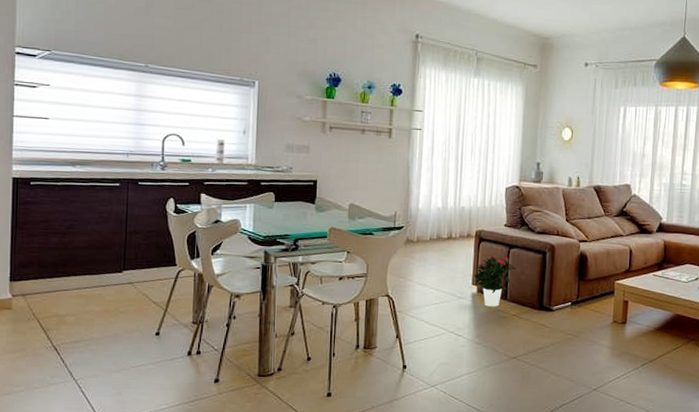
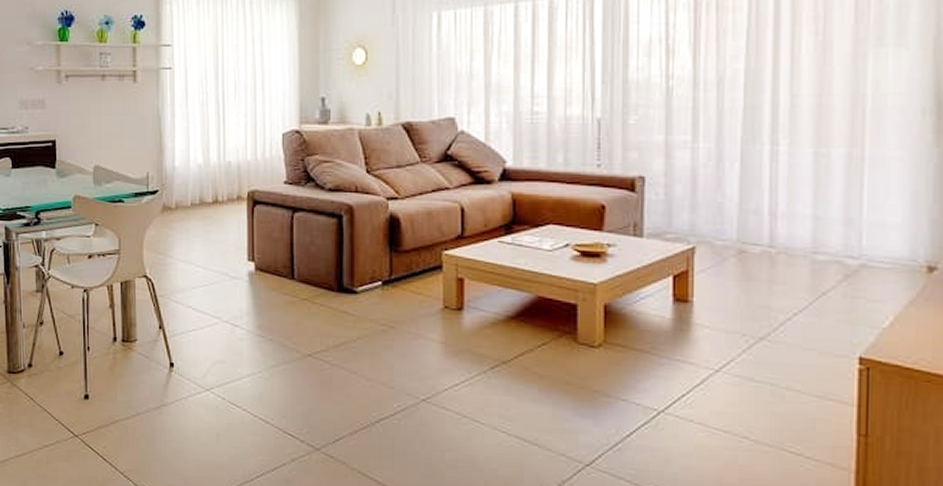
potted flower: present [473,254,517,307] -> none [248,221,304,289]

